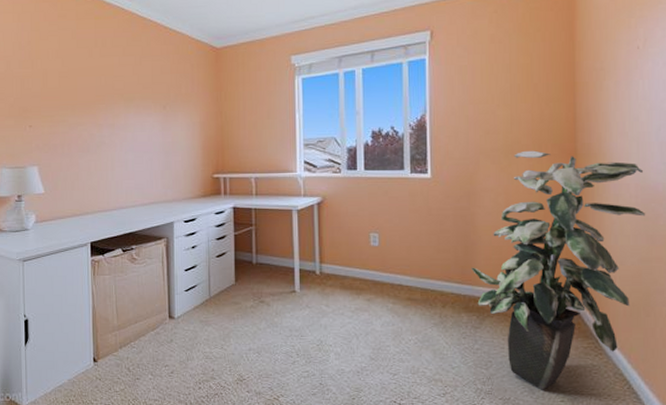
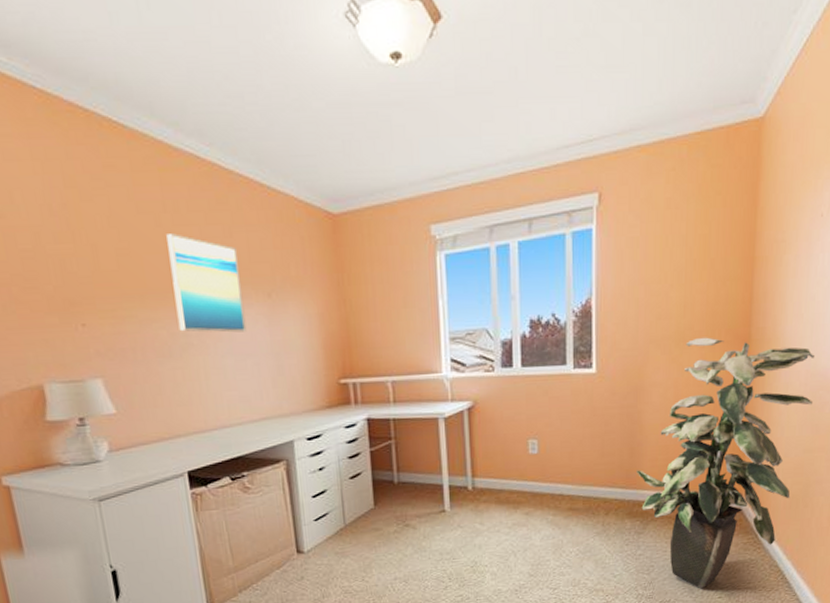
wall art: none [95,62,145,135] -> present [166,234,247,333]

